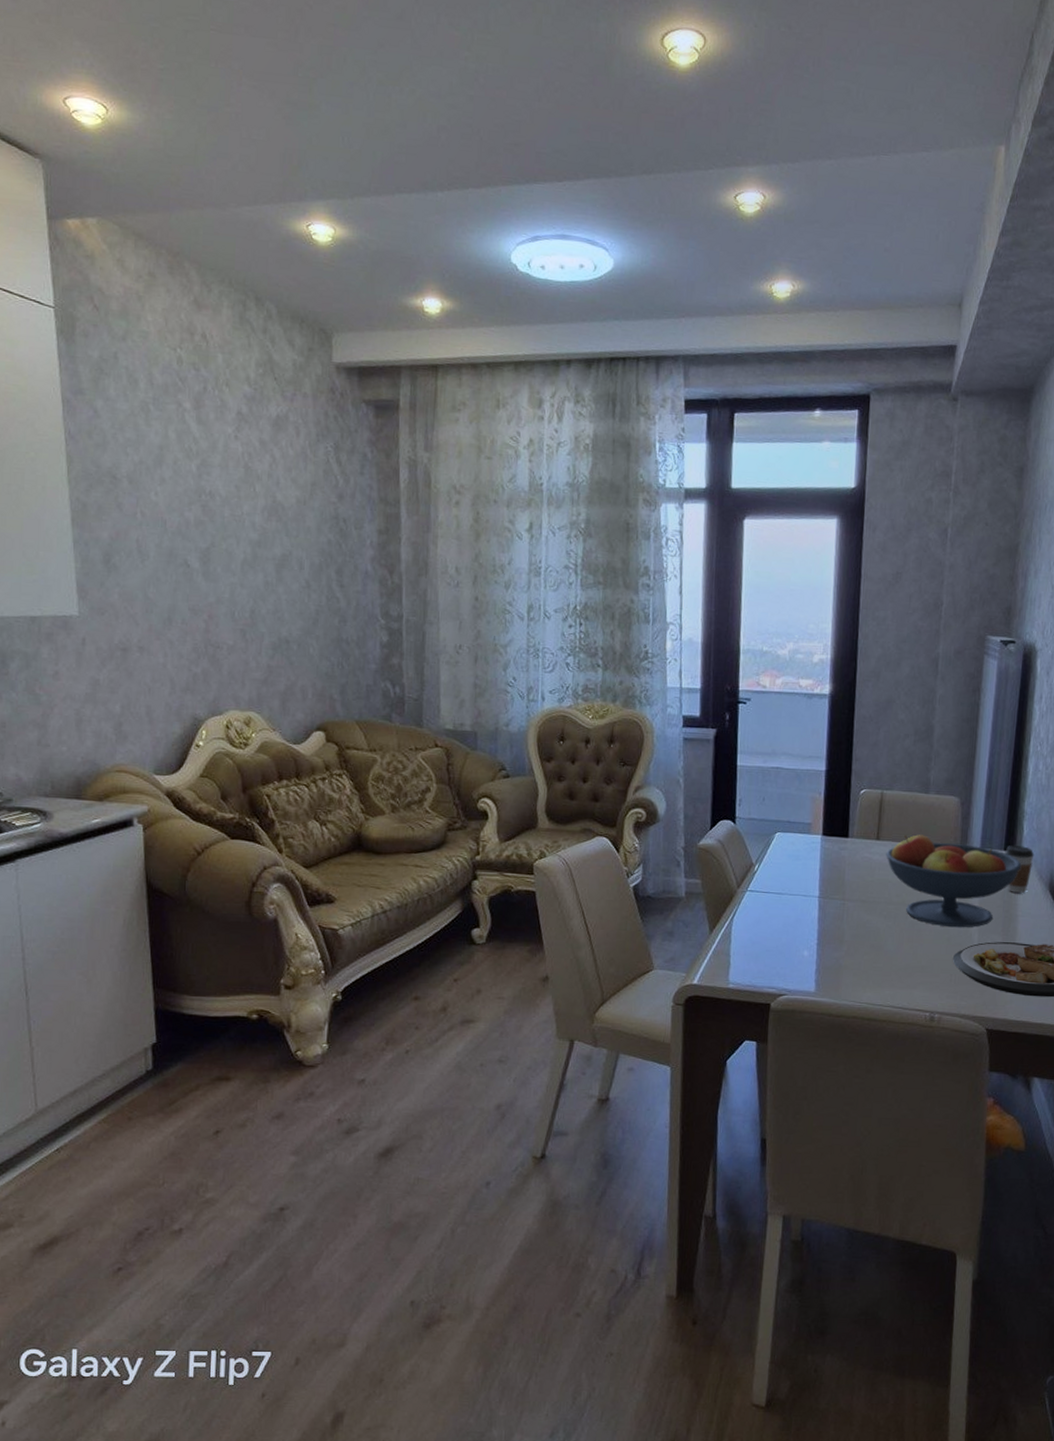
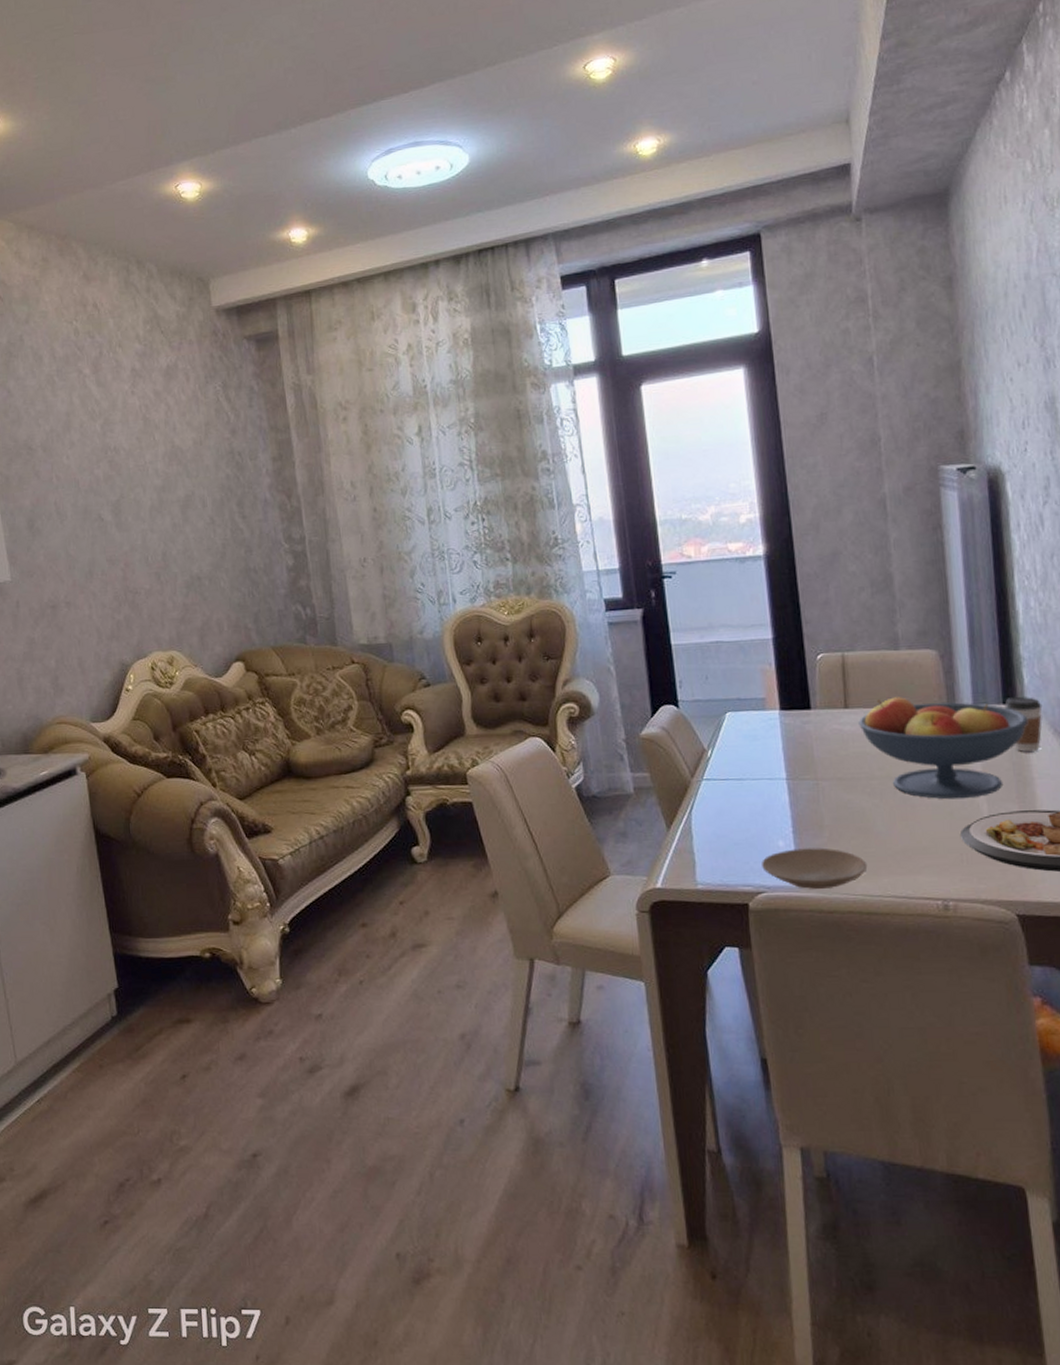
plate: none [787,959,875,996] -> present [762,847,868,889]

